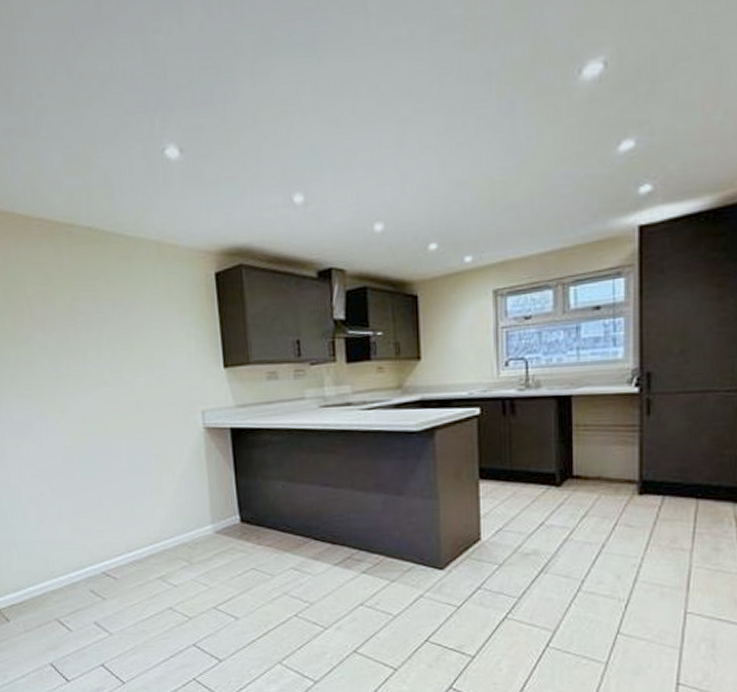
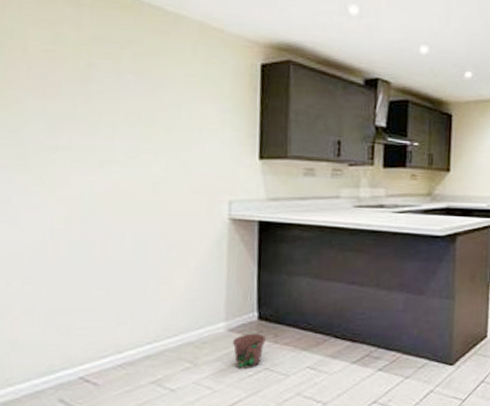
planter: none [220,535,250,568] -> present [232,333,266,369]

